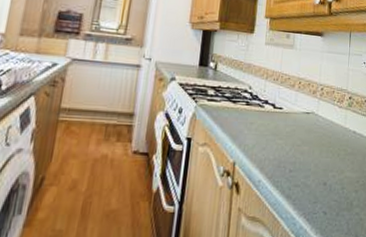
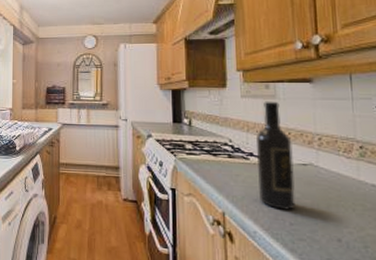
wine bottle: none [268,50,301,157] -> present [256,101,296,210]

